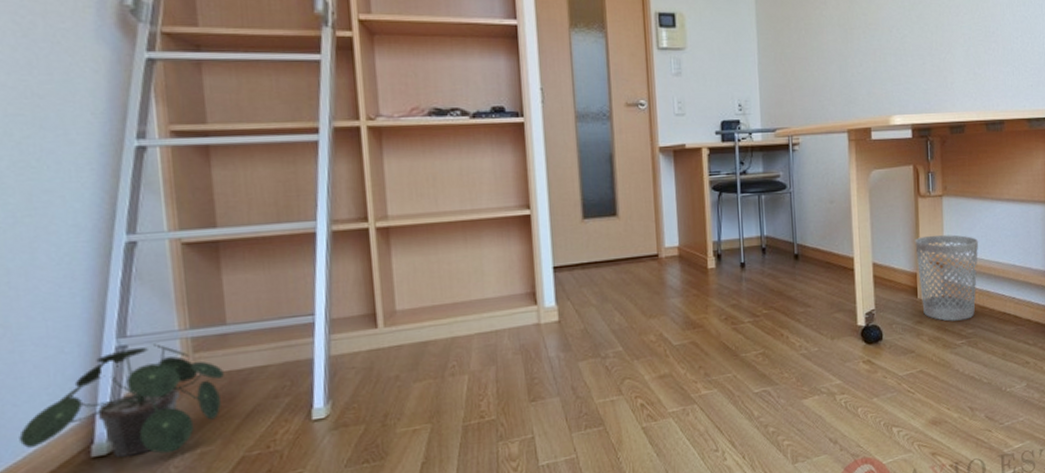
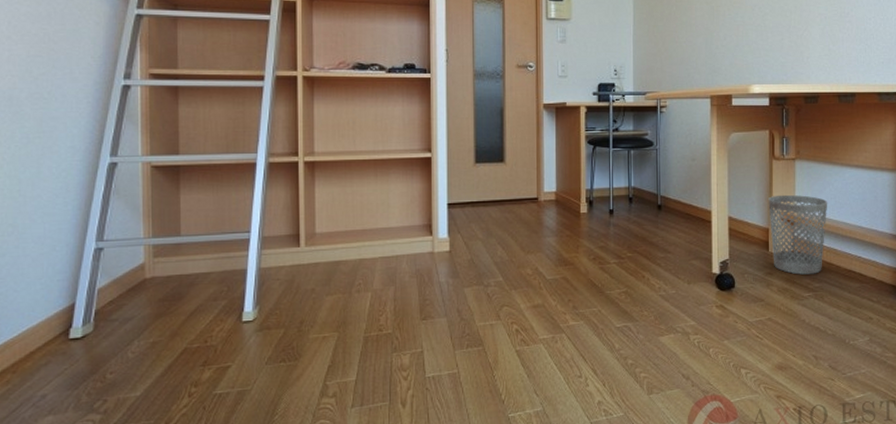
potted plant: present [19,343,224,458] -> none [17,248,175,341]

